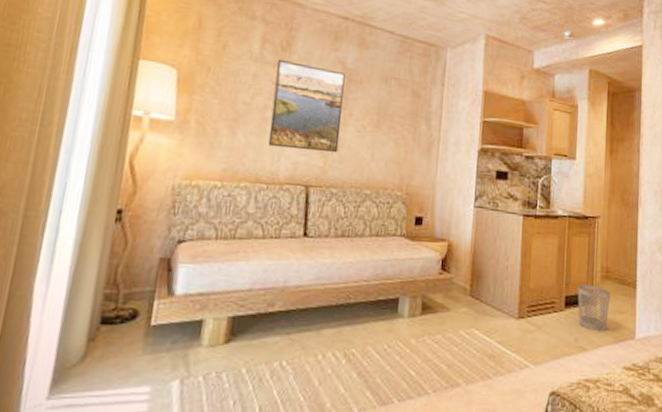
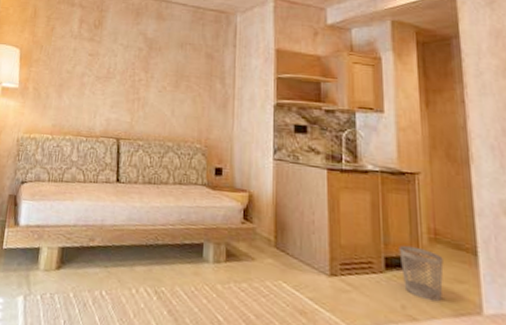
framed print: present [268,59,345,153] -> none [86,35,146,111]

